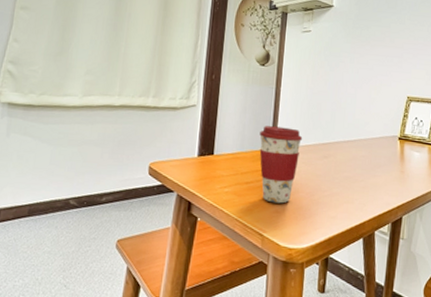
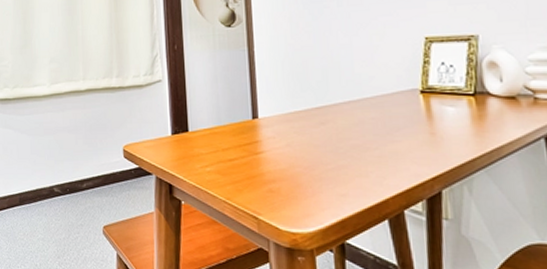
coffee cup: present [259,126,303,204] -> none [237,93,290,181]

